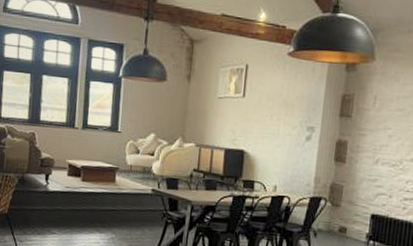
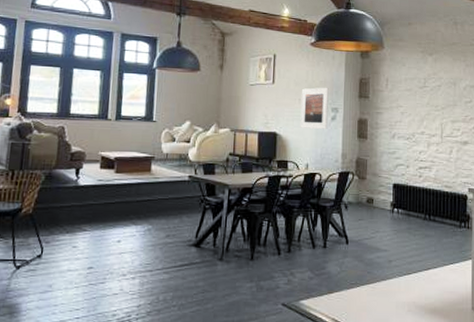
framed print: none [270,103,305,151] -> present [300,87,329,130]

